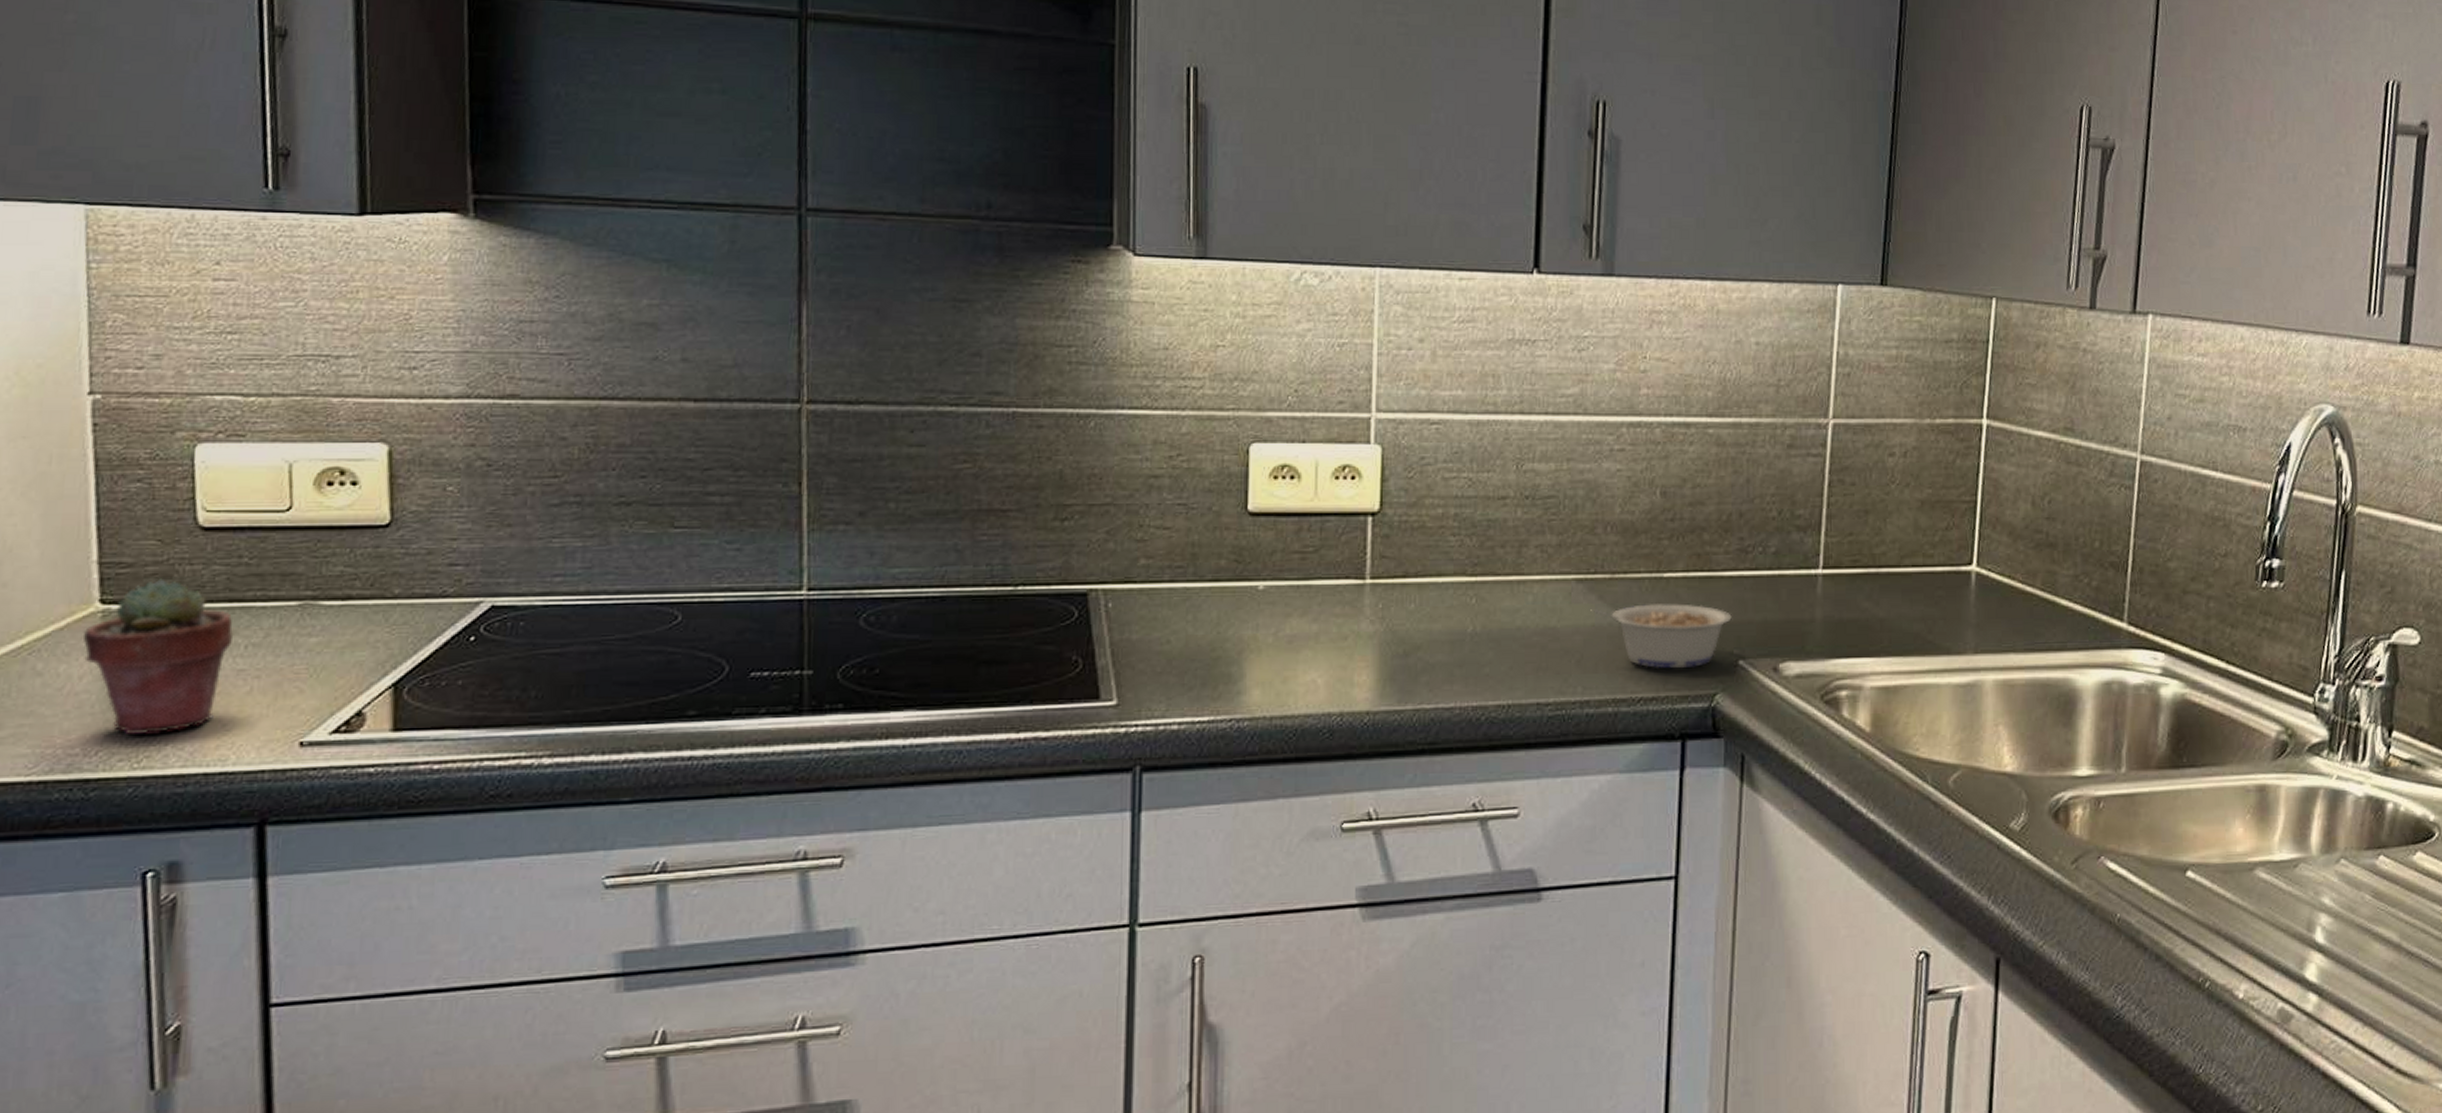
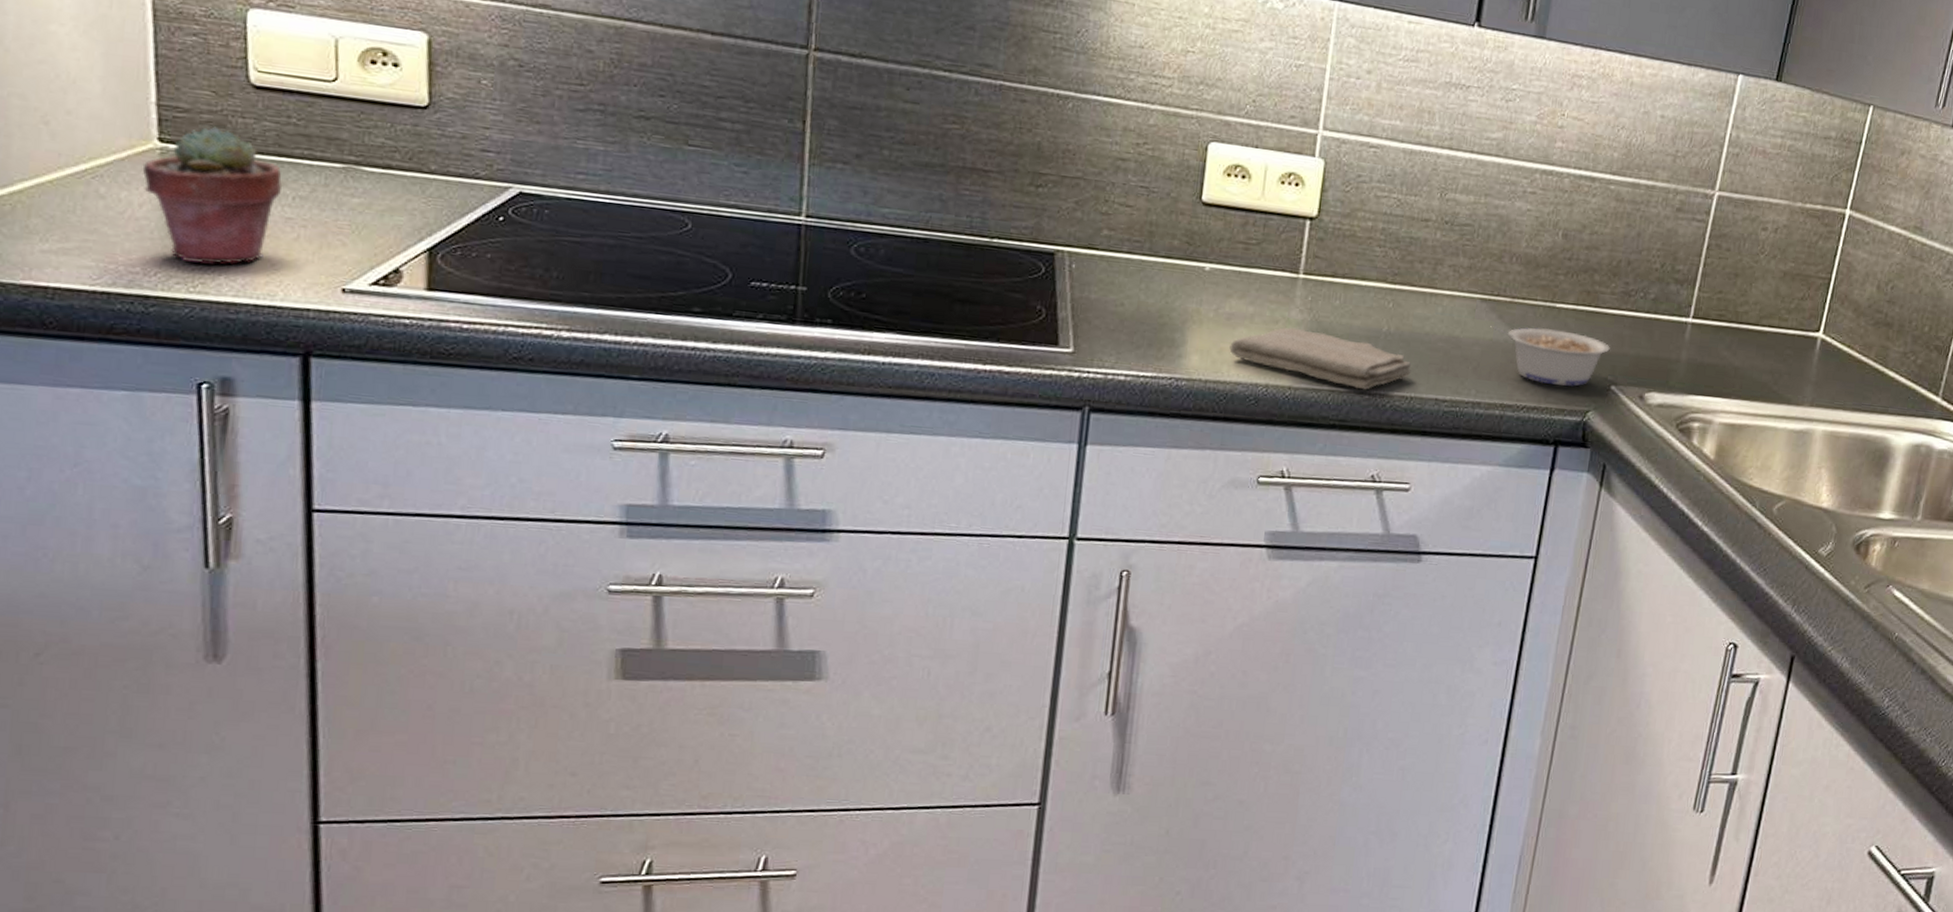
washcloth: none [1294,642,1505,704] -> present [1229,327,1411,390]

